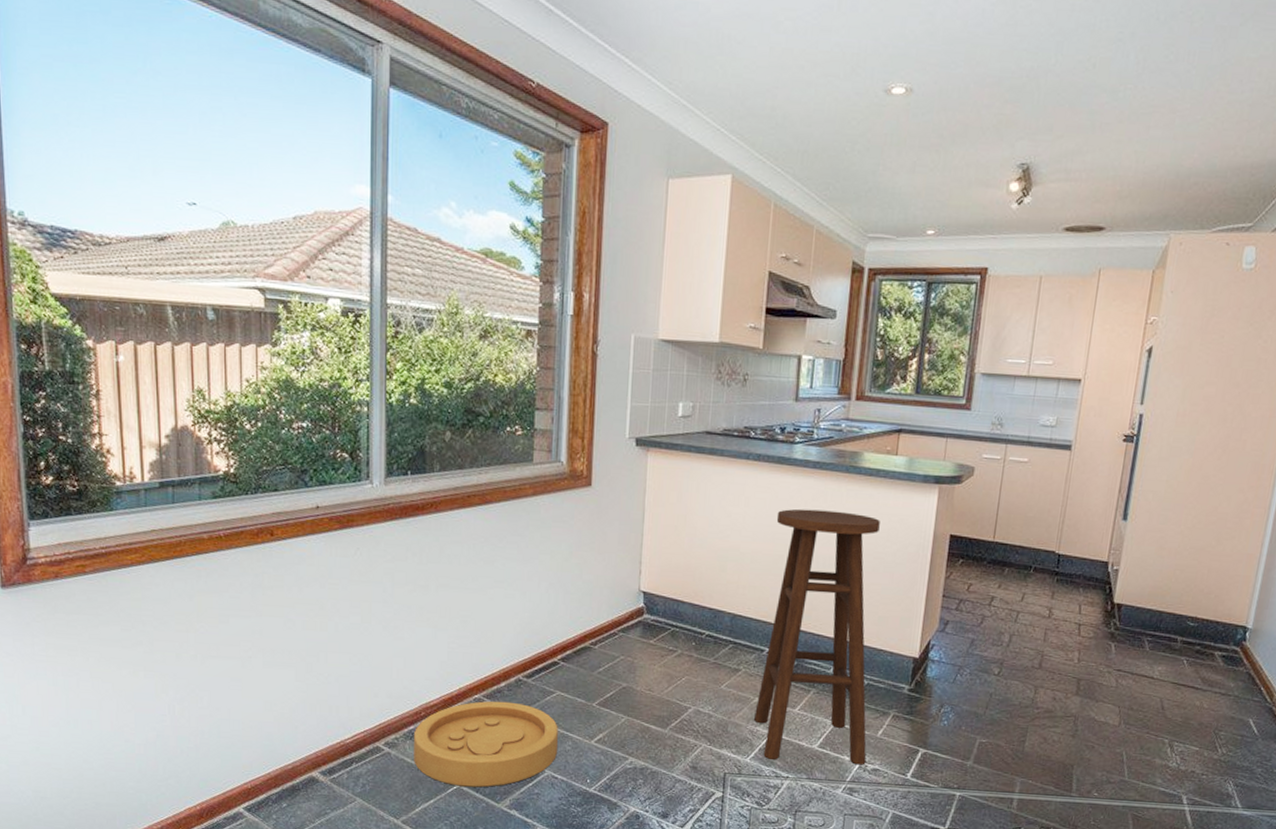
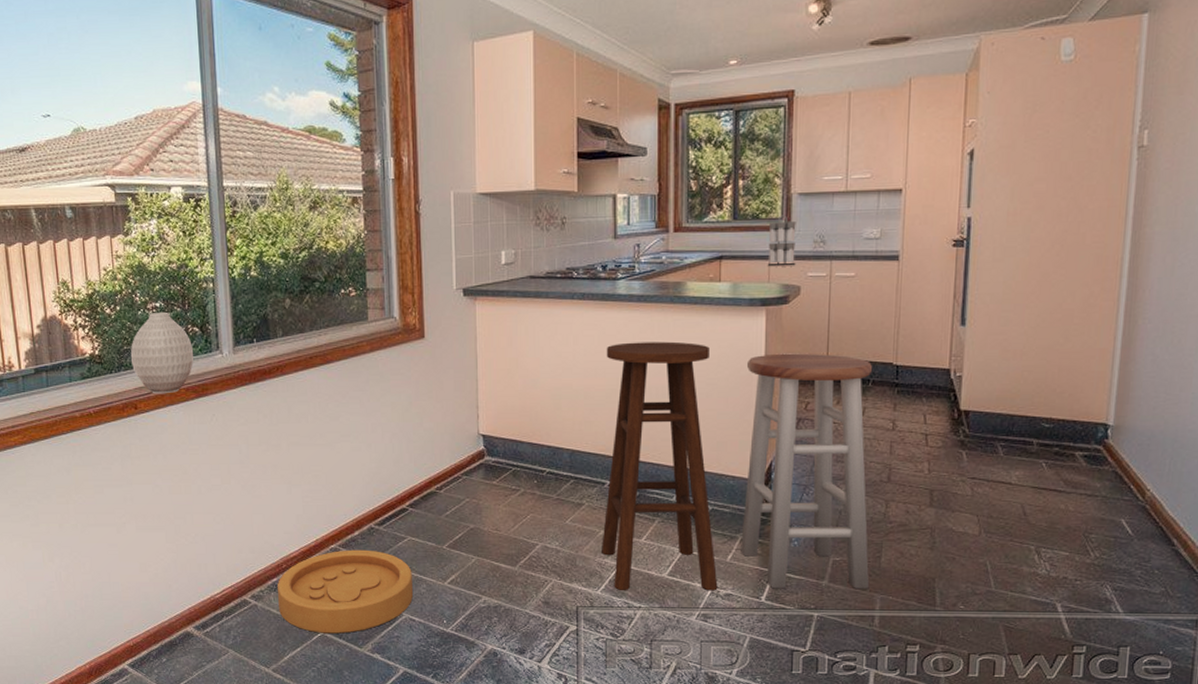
vase: none [270,433,340,522] -> present [130,313,194,394]
bar stool: none [891,533,1036,771] -> present [741,353,873,589]
spice rack: none [944,393,977,446] -> present [767,215,796,267]

